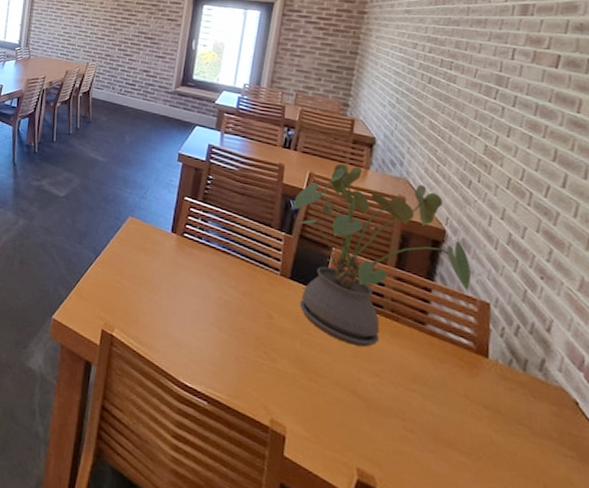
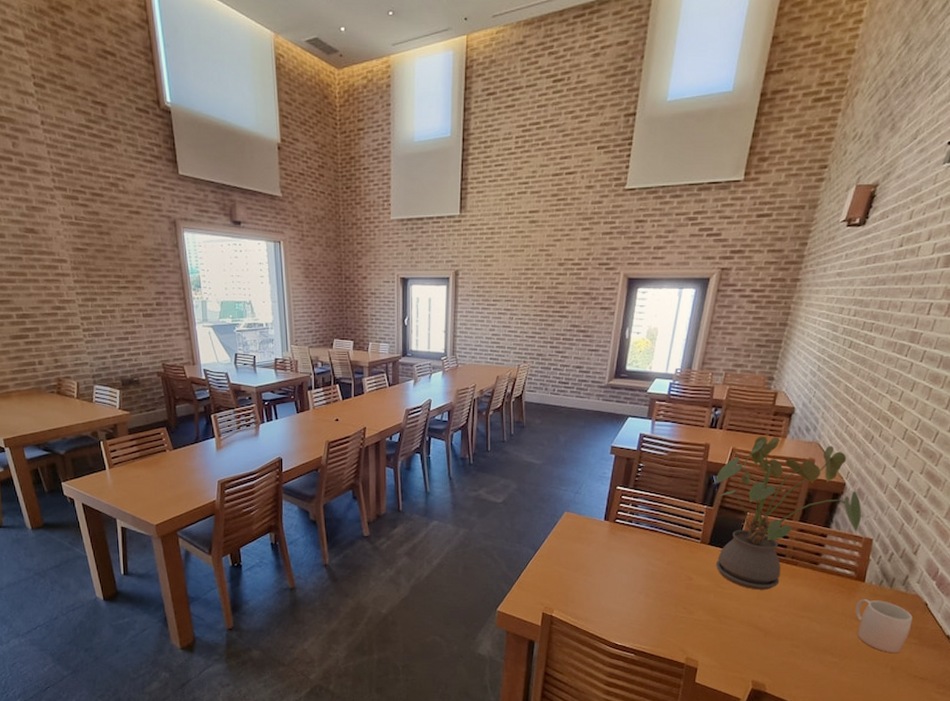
mug: none [481,380,563,466] -> present [855,598,913,653]

